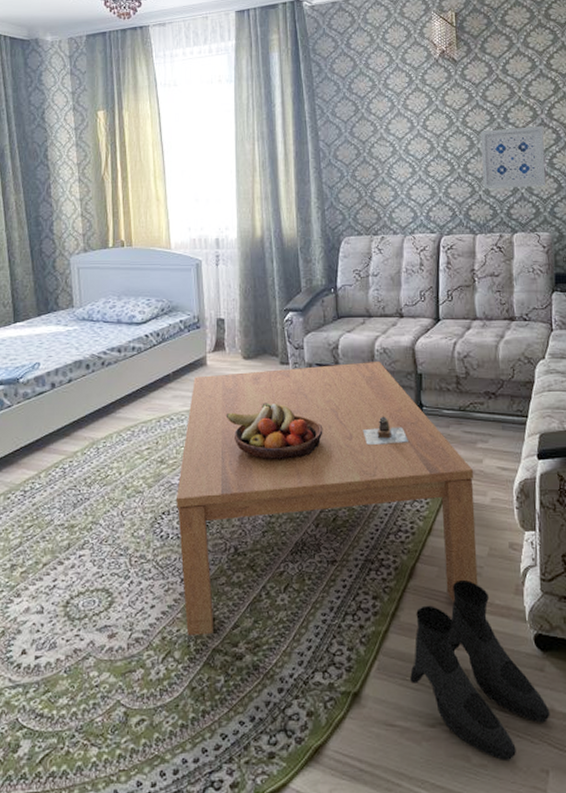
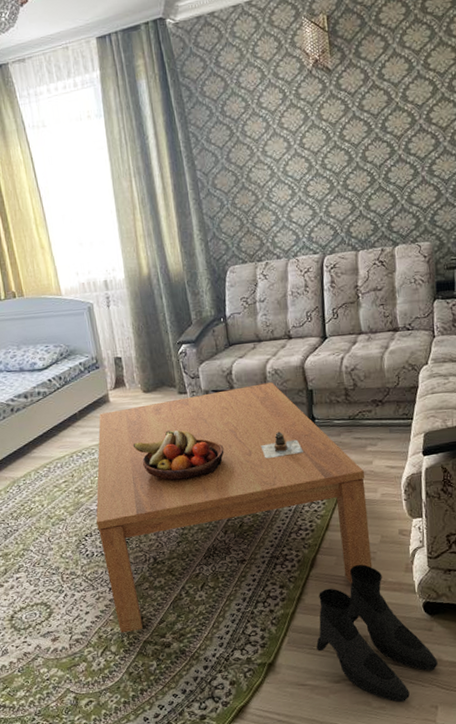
wall art: present [480,125,546,190] -> none [358,131,426,205]

